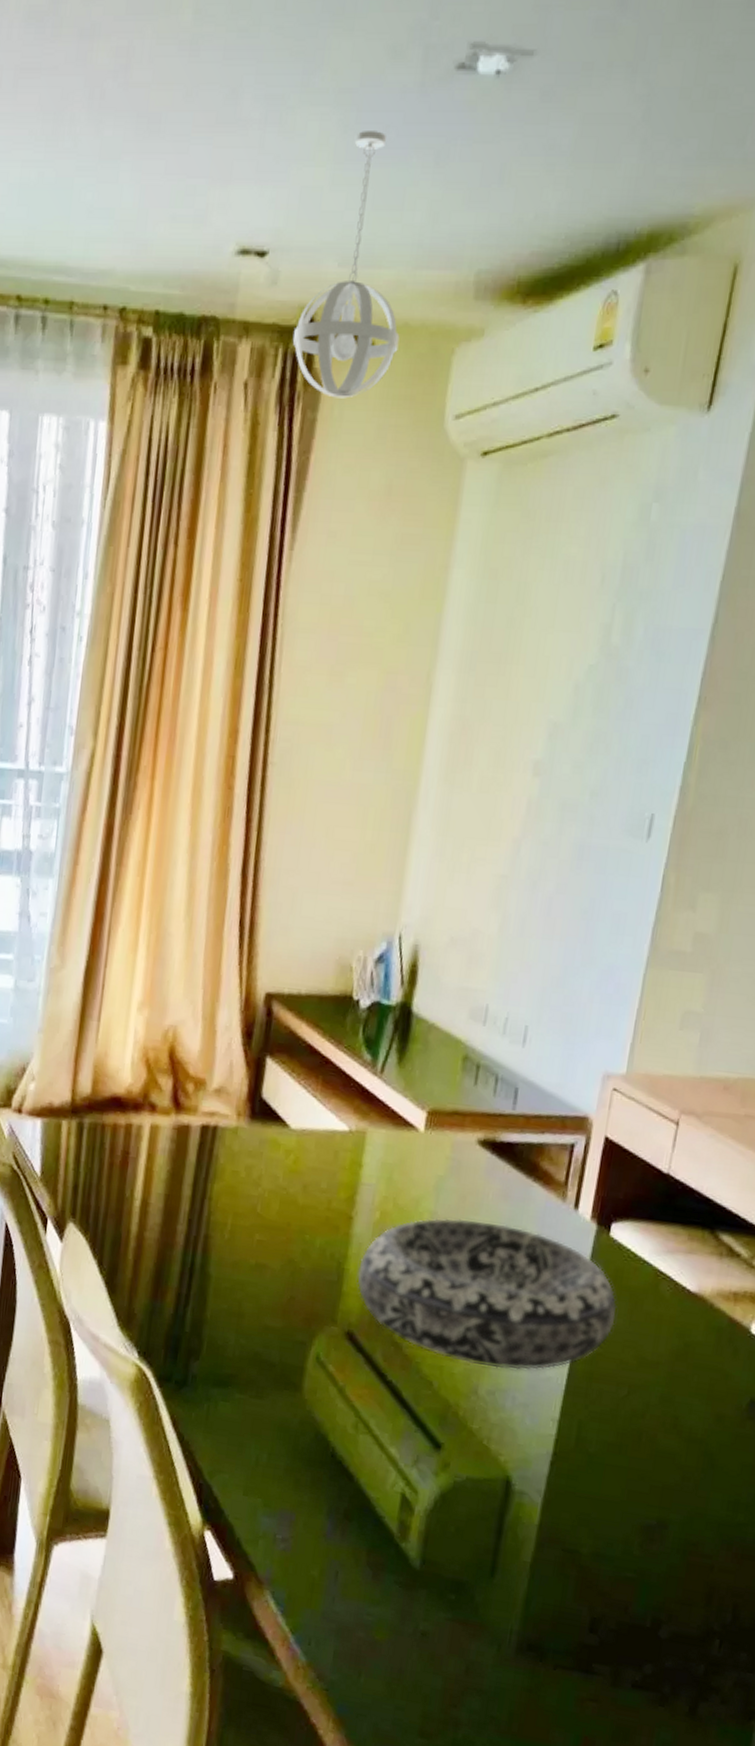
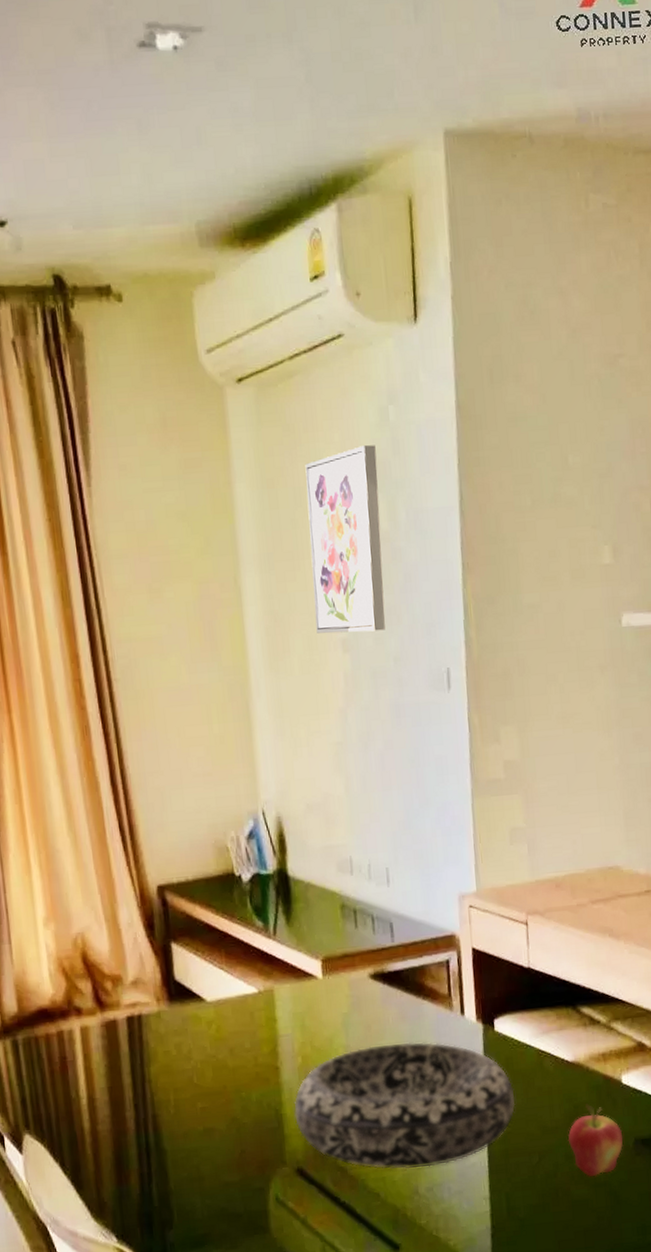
pendant light: present [292,131,400,399] -> none [46,106,144,347]
wall art: none [507,545,626,759] -> present [305,445,386,634]
fruit: none [667,1344,737,1431] -> present [568,1104,623,1177]

